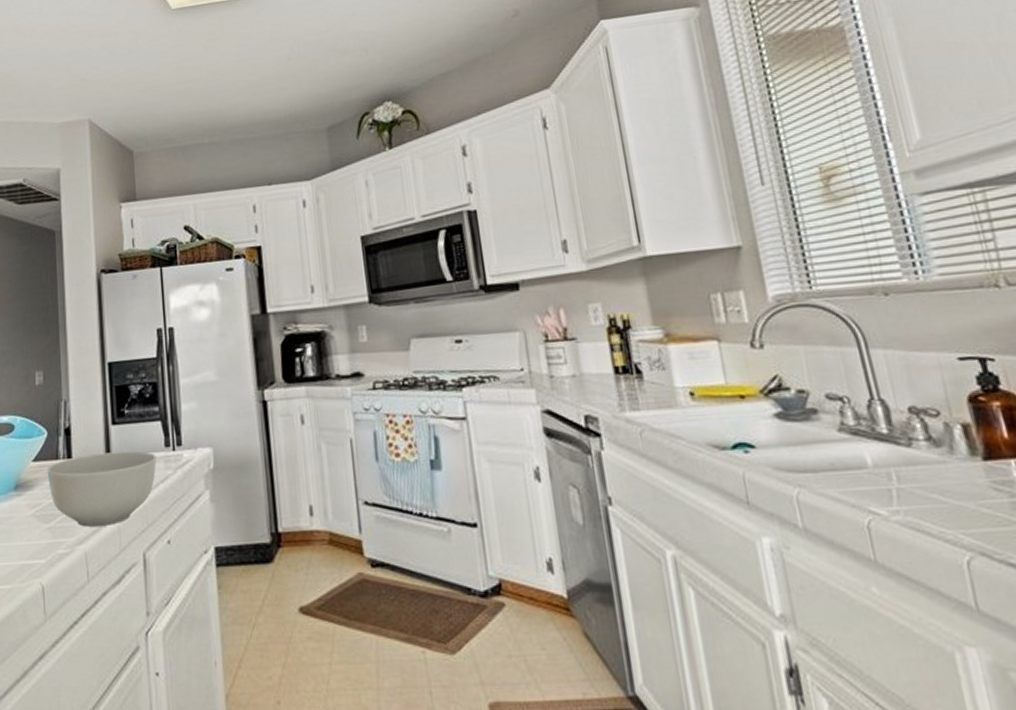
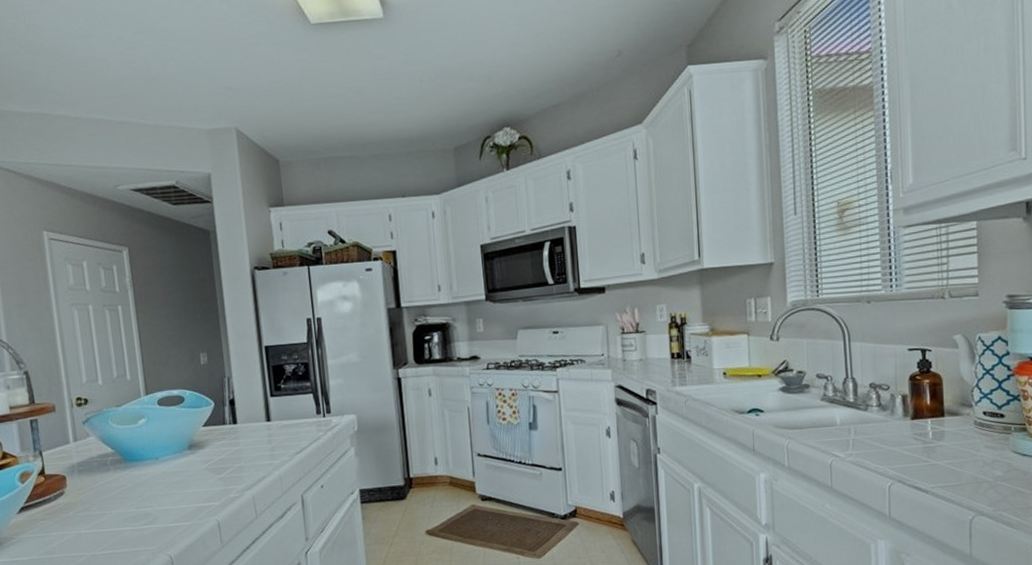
bowl: present [47,451,157,527] -> none [216,417,311,477]

